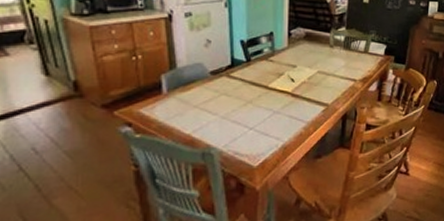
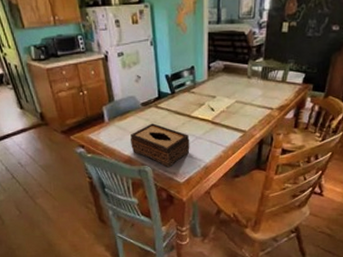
tissue box: none [193,95,266,149] -> present [130,123,190,168]

